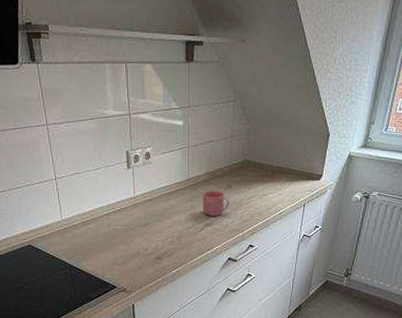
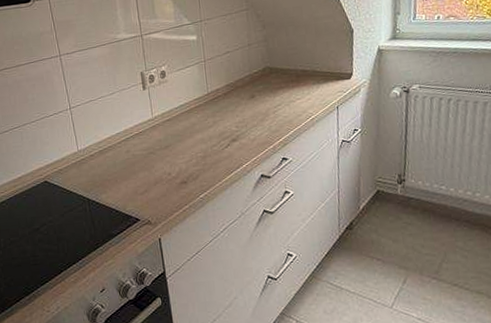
mug: present [202,190,230,216] -> none [224,102,256,131]

